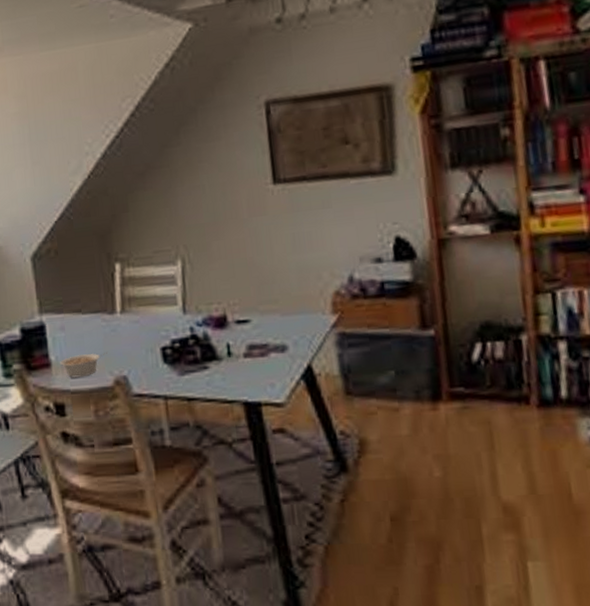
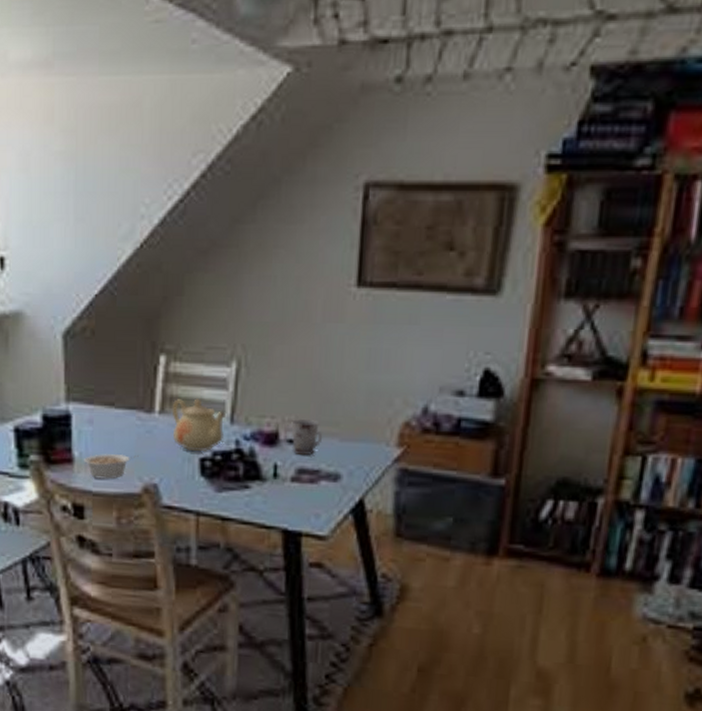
teapot: none [130,296,179,343] -> present [171,398,226,452]
cup: none [236,300,266,333] -> present [291,418,323,455]

